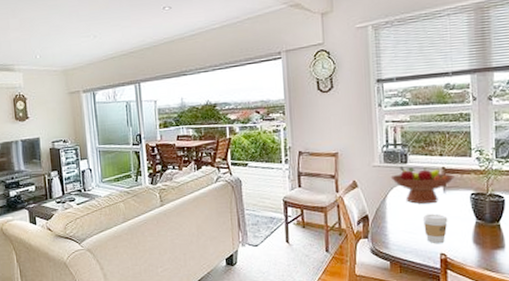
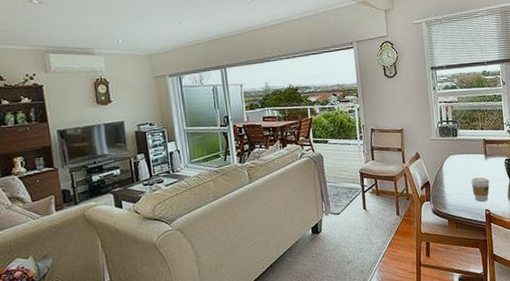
fruit bowl: present [390,167,456,204] -> none [445,139,494,170]

